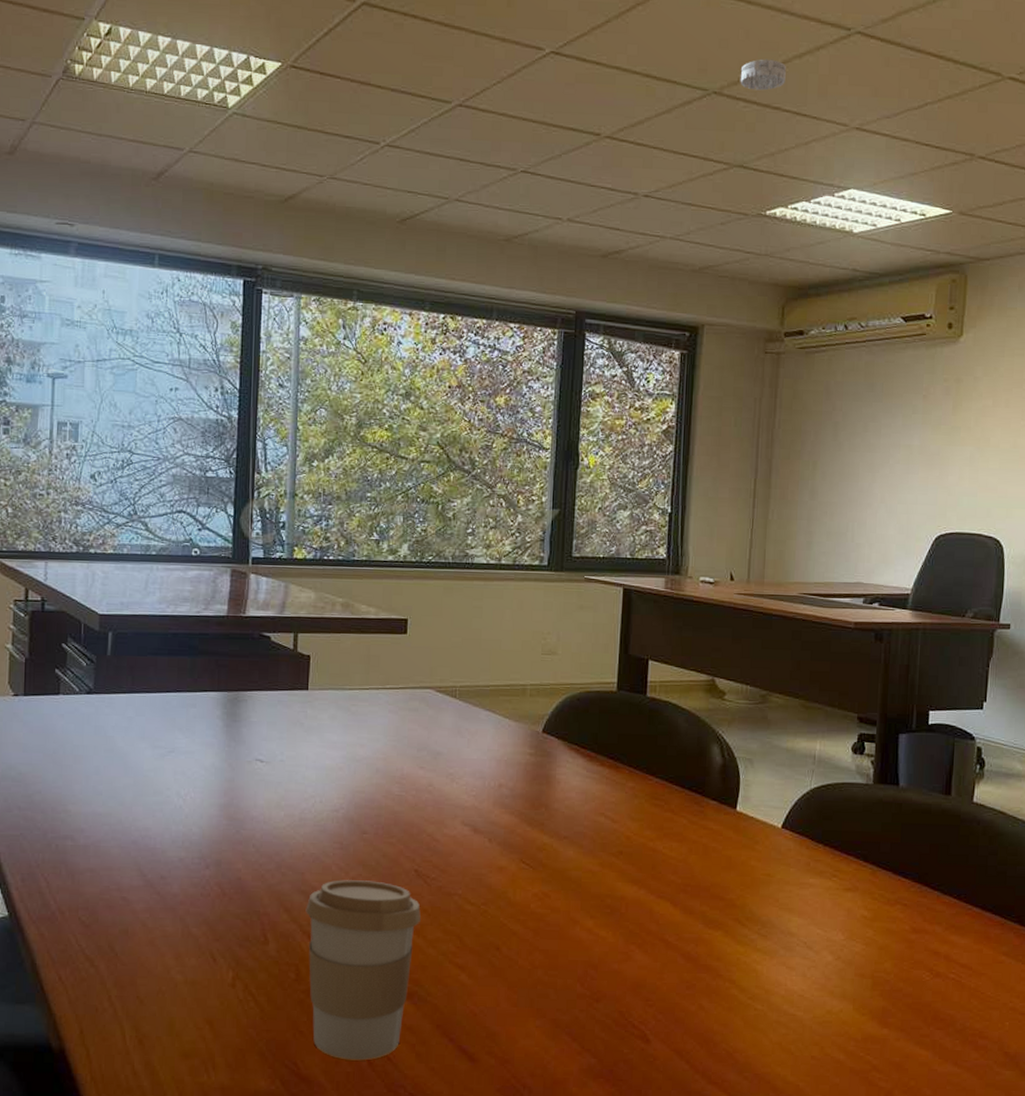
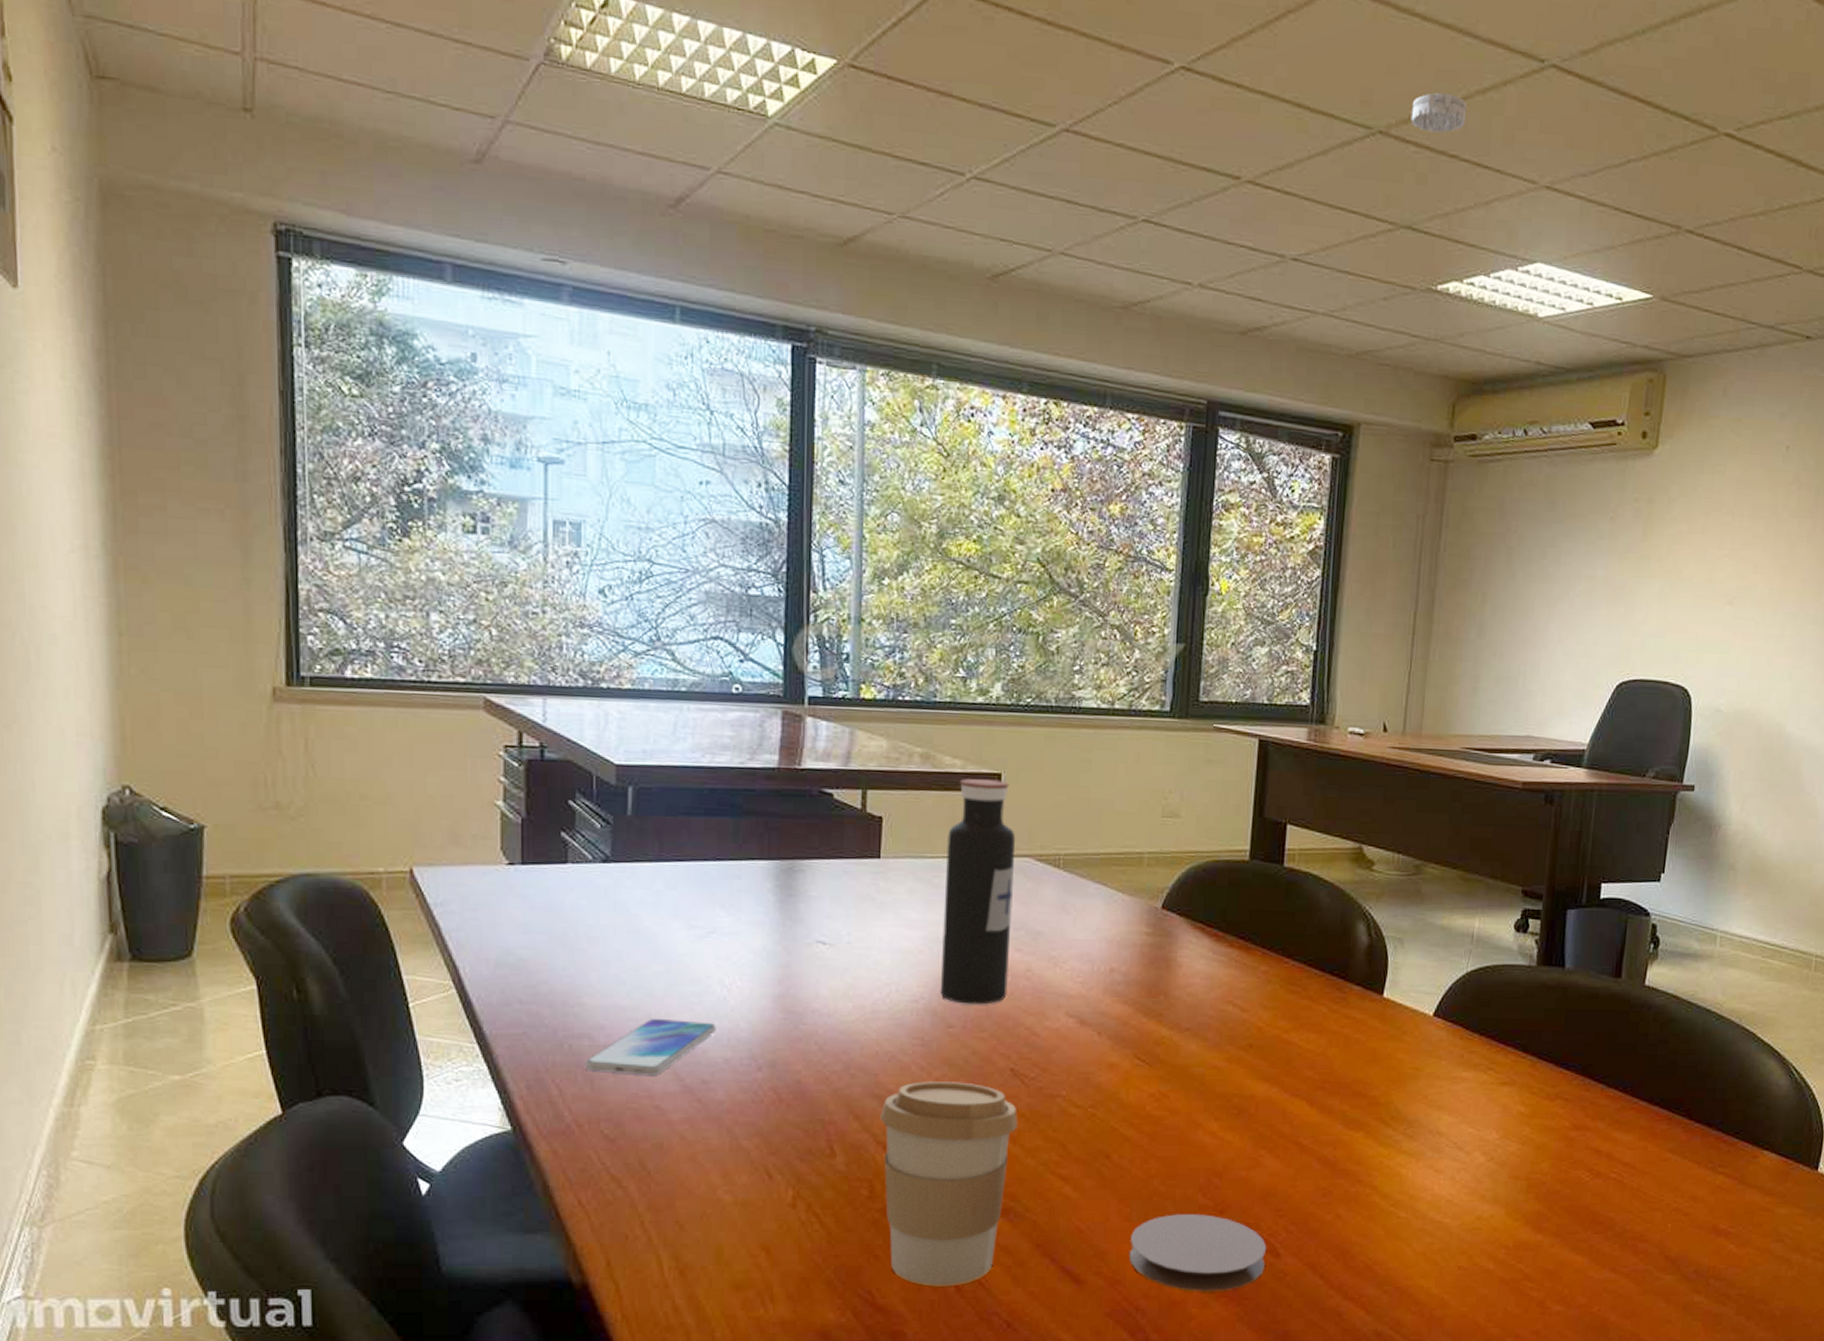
smartphone: none [67,824,173,871] -> present [584,1019,716,1075]
water bottle: none [356,623,420,814] -> present [940,779,1016,1005]
coaster: none [517,1001,638,1073] -> present [1129,1214,1267,1291]

